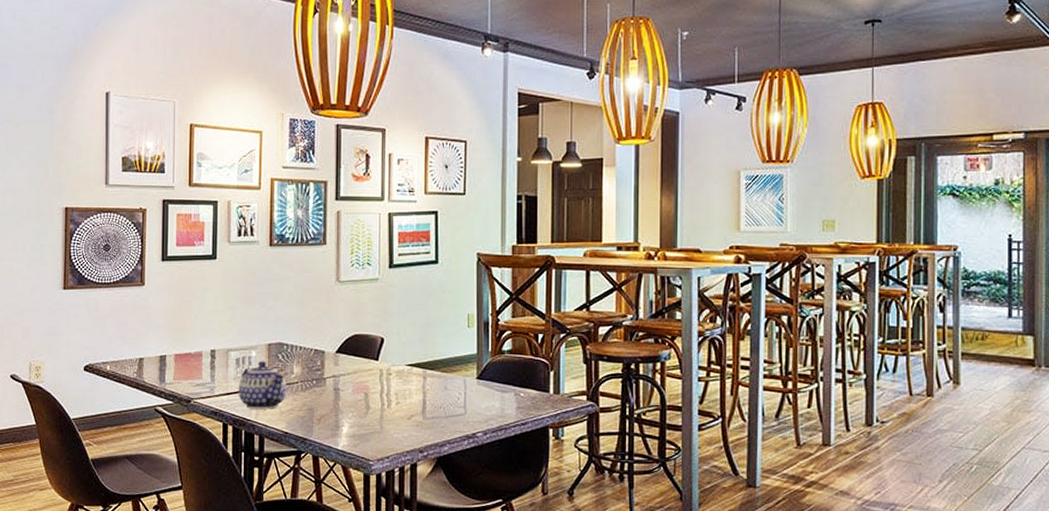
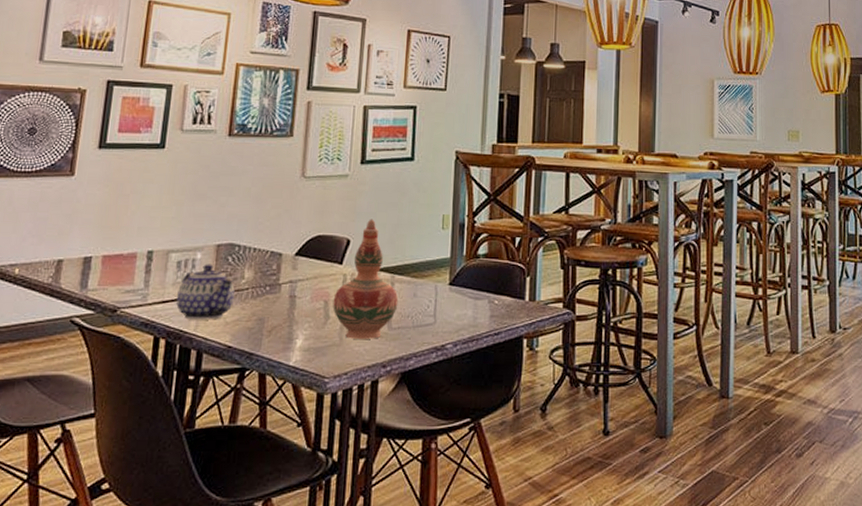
decorative vase: none [372,319,431,427] -> present [333,219,399,339]

